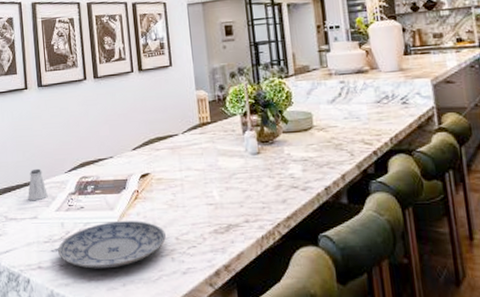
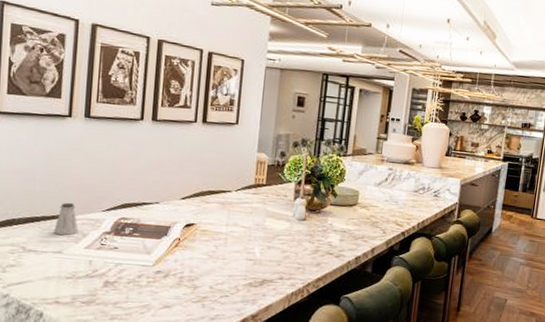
plate: present [58,221,166,269] -> none [81,265,201,309]

